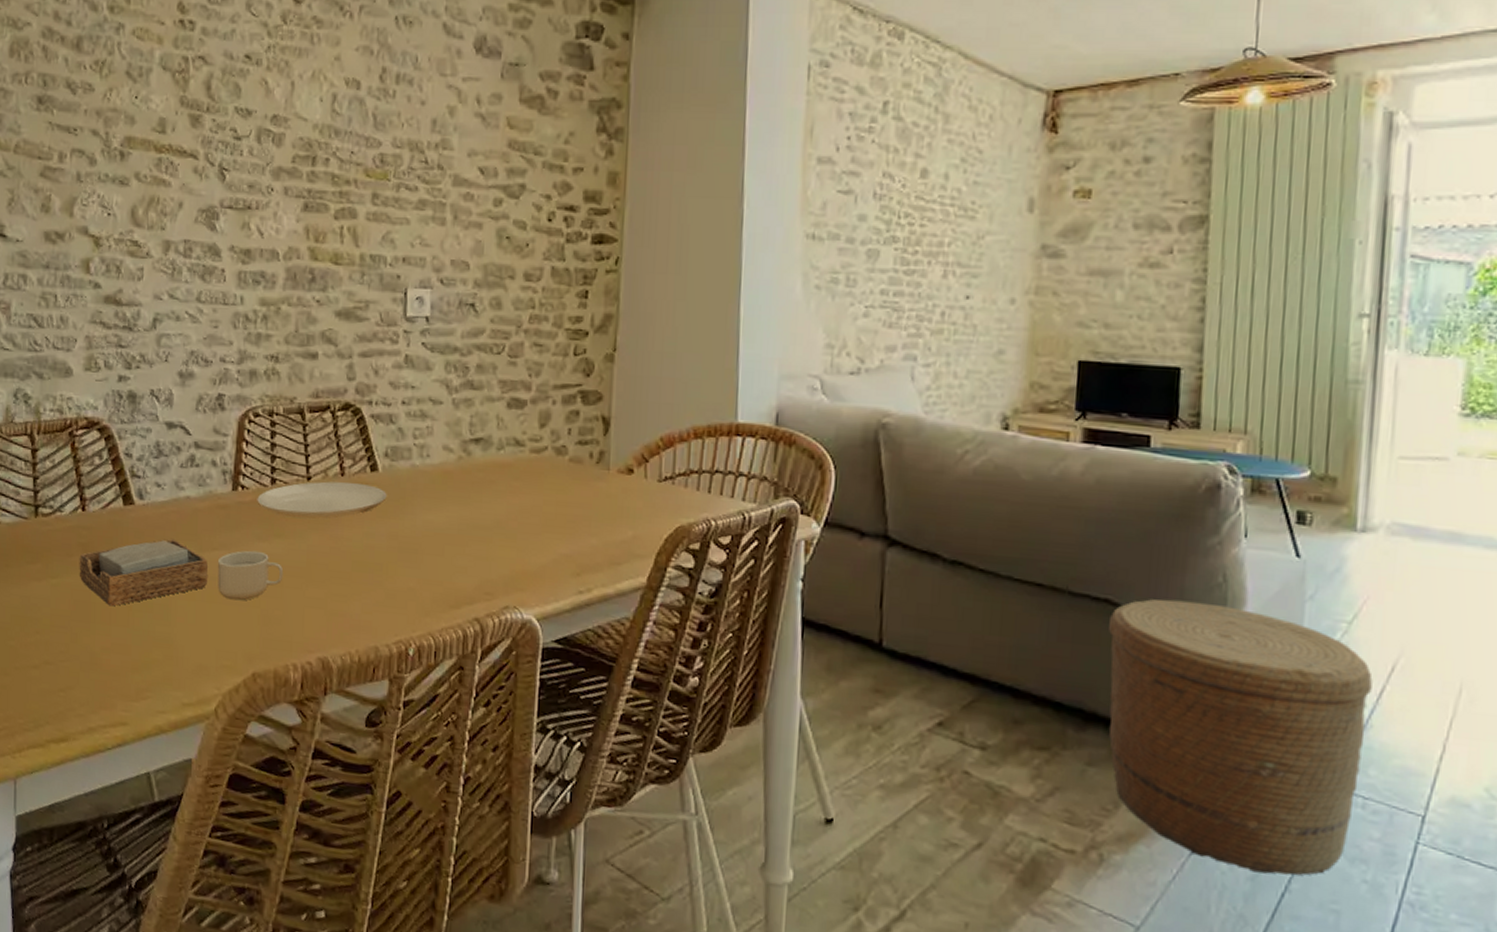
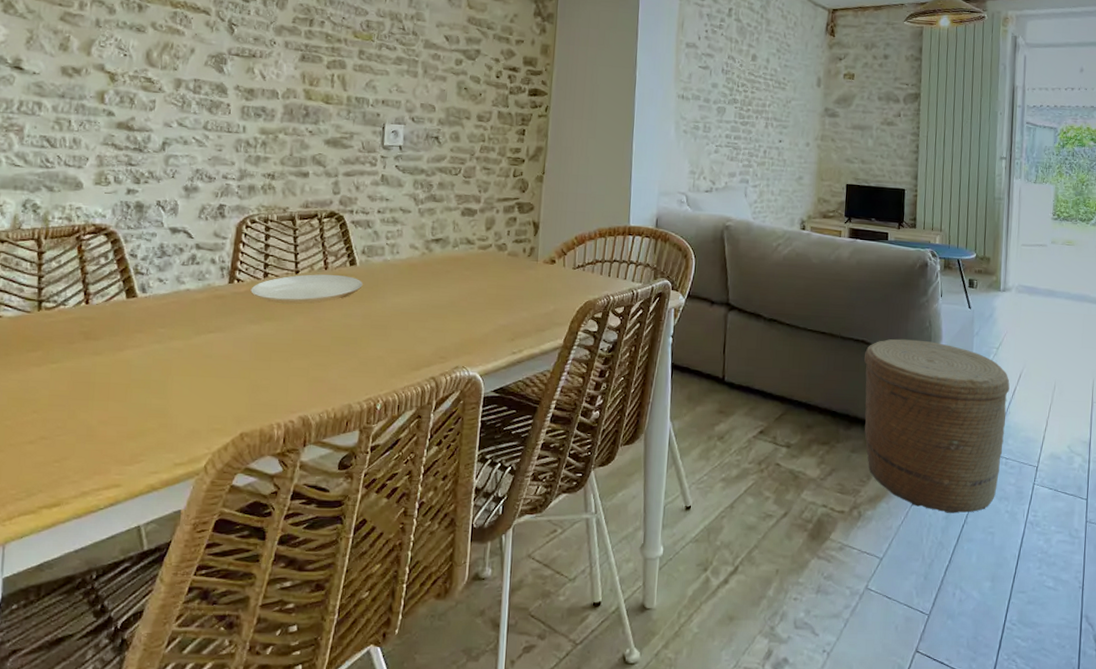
napkin holder: present [79,539,209,607] -> none [79,325,204,385]
cup: present [217,550,284,601] -> none [212,332,272,374]

